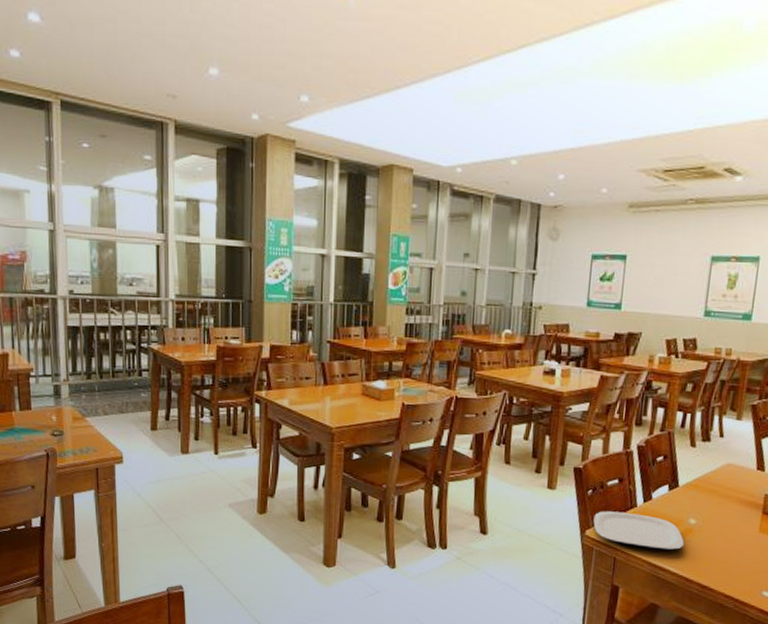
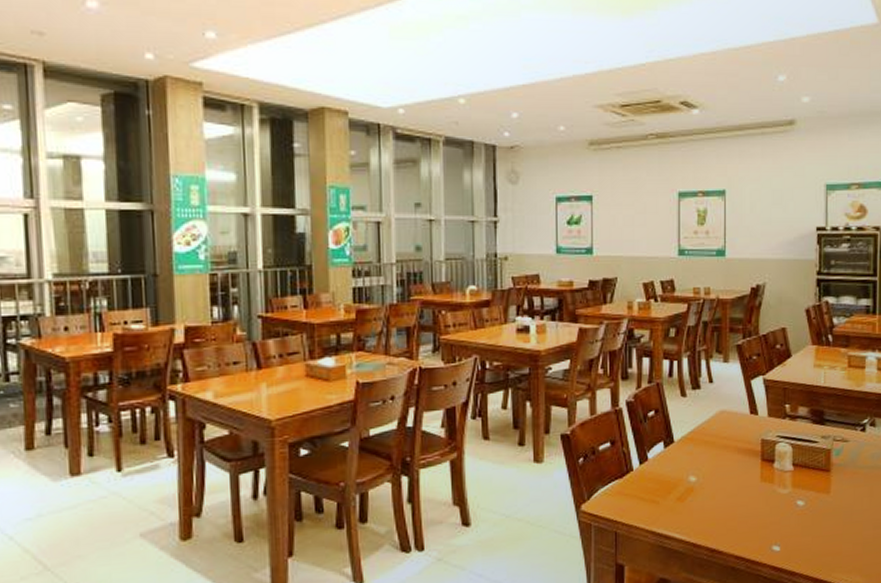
plate: present [593,511,685,551] -> none [588,478,688,516]

